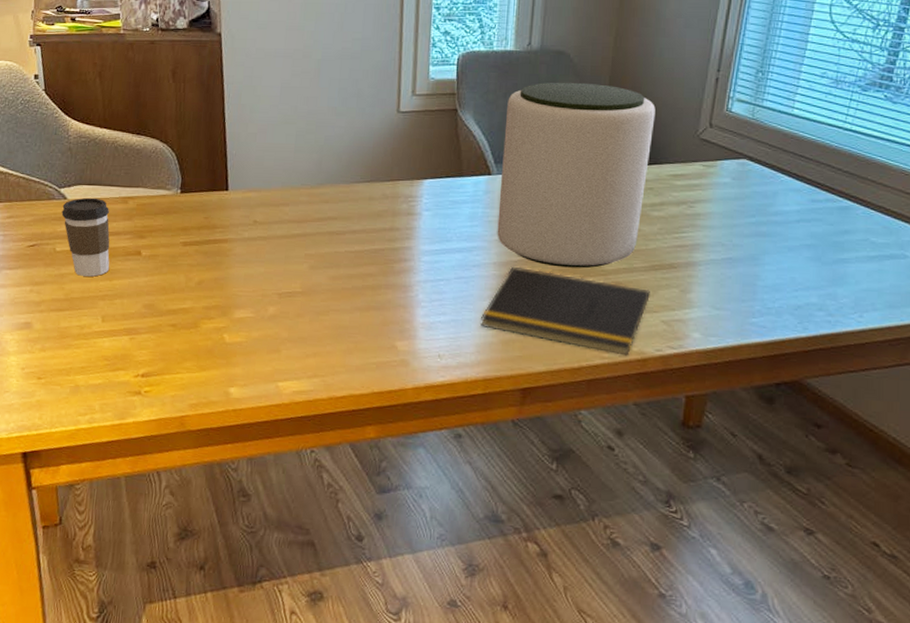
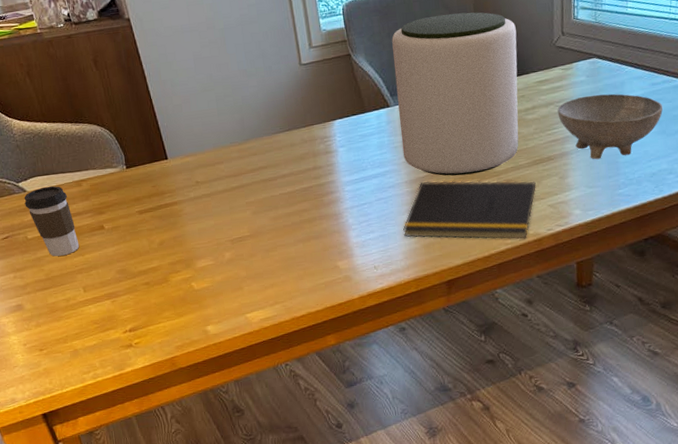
bowl: none [690,200,822,280] -> present [557,93,663,160]

